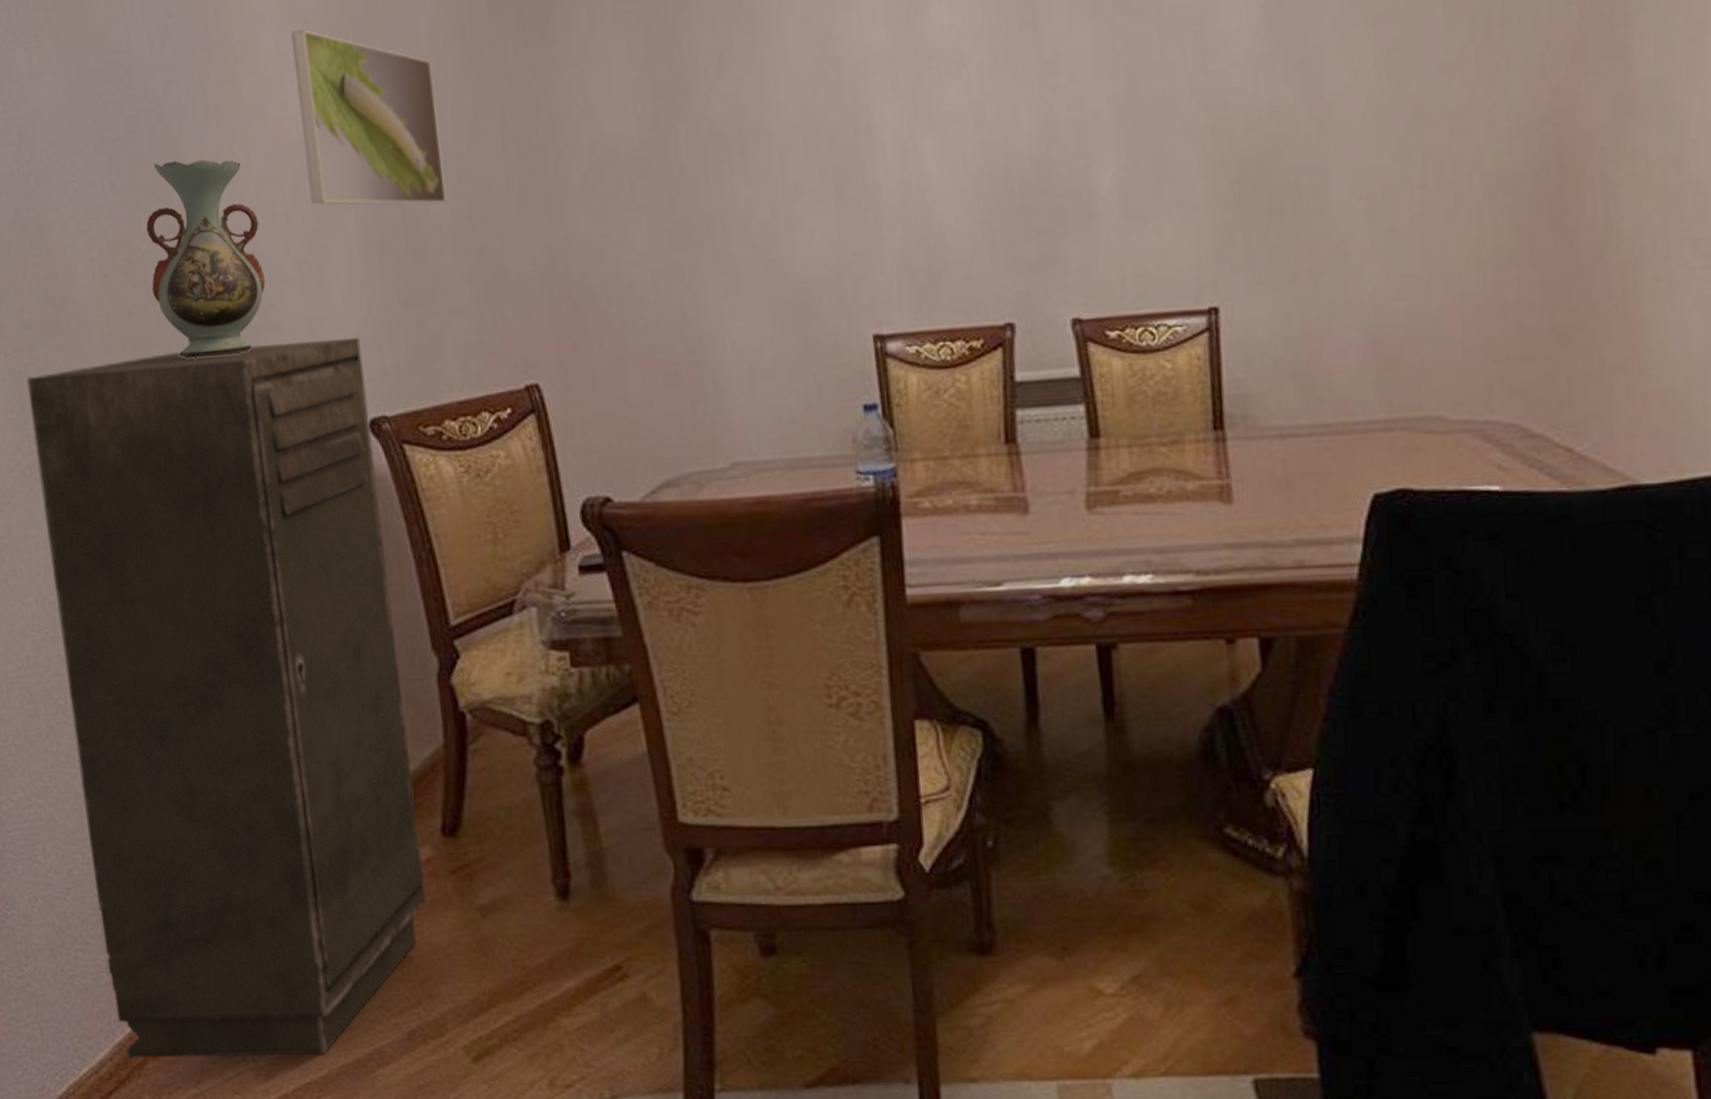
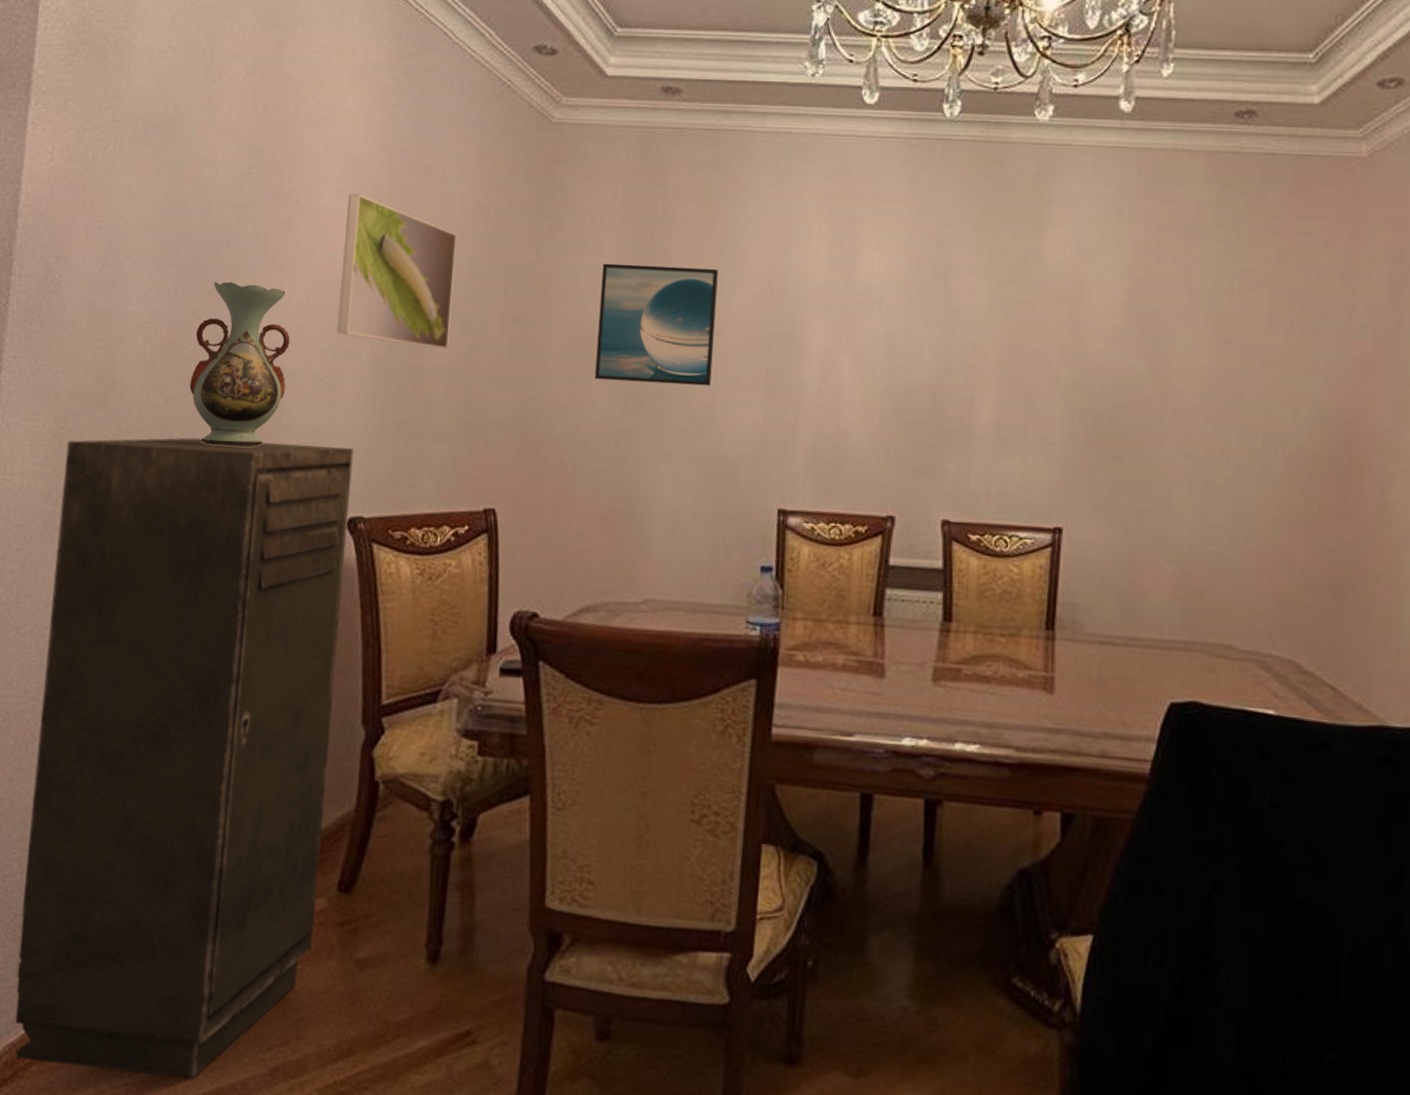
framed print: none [613,54,769,212] -> present [595,263,718,386]

